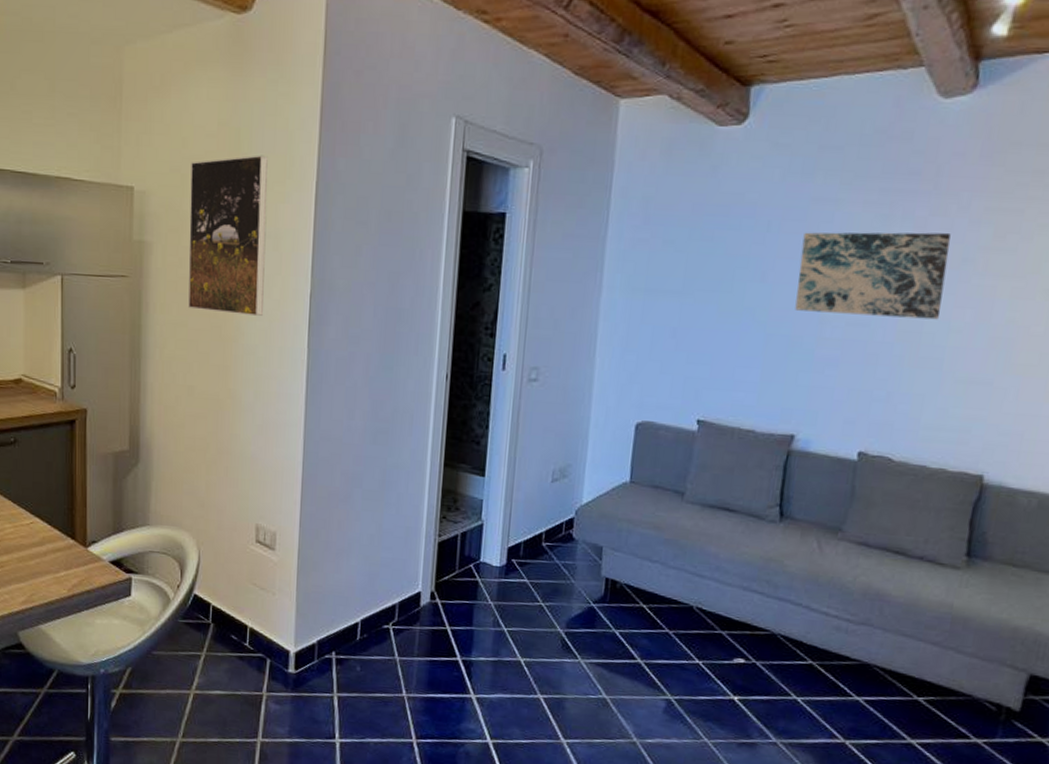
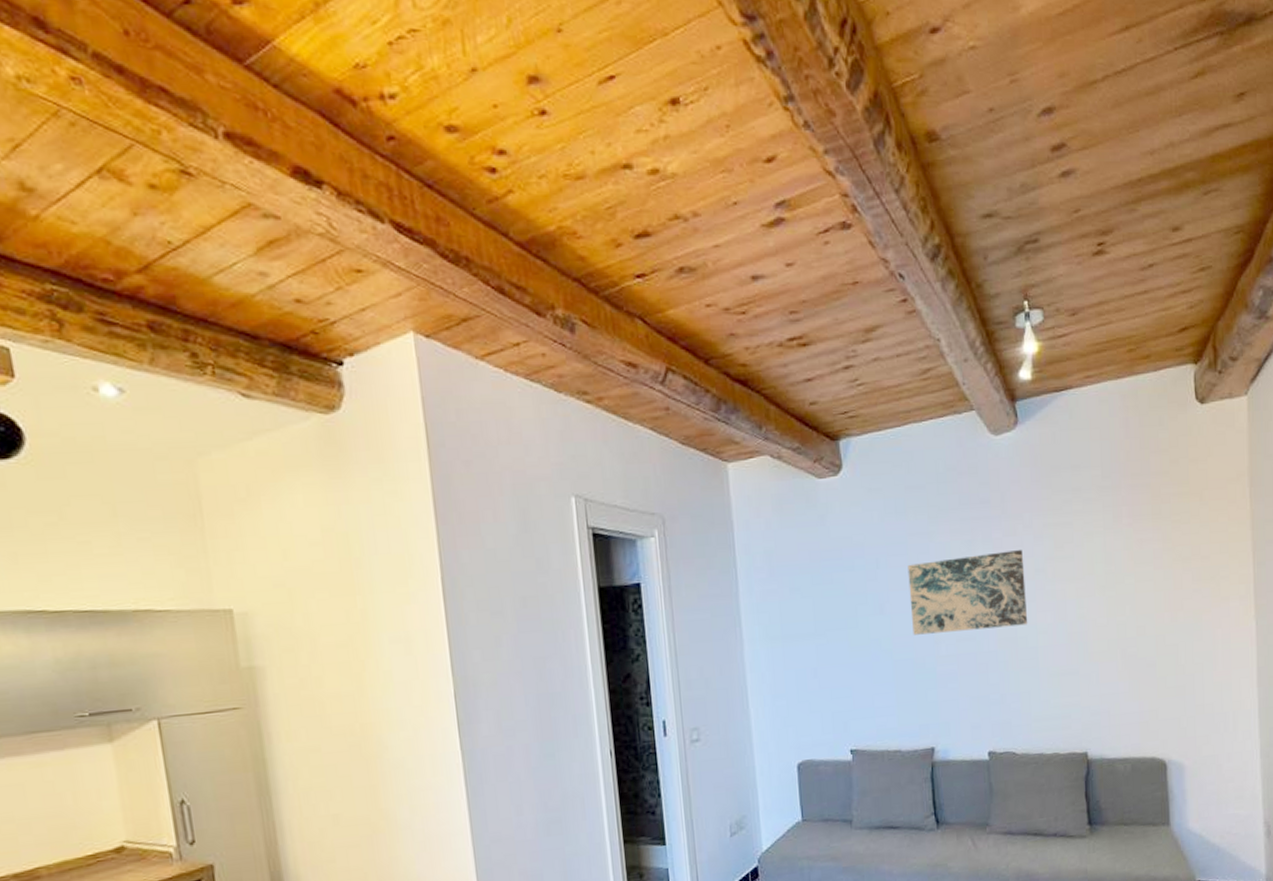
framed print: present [188,155,268,317] -> none [297,557,407,732]

